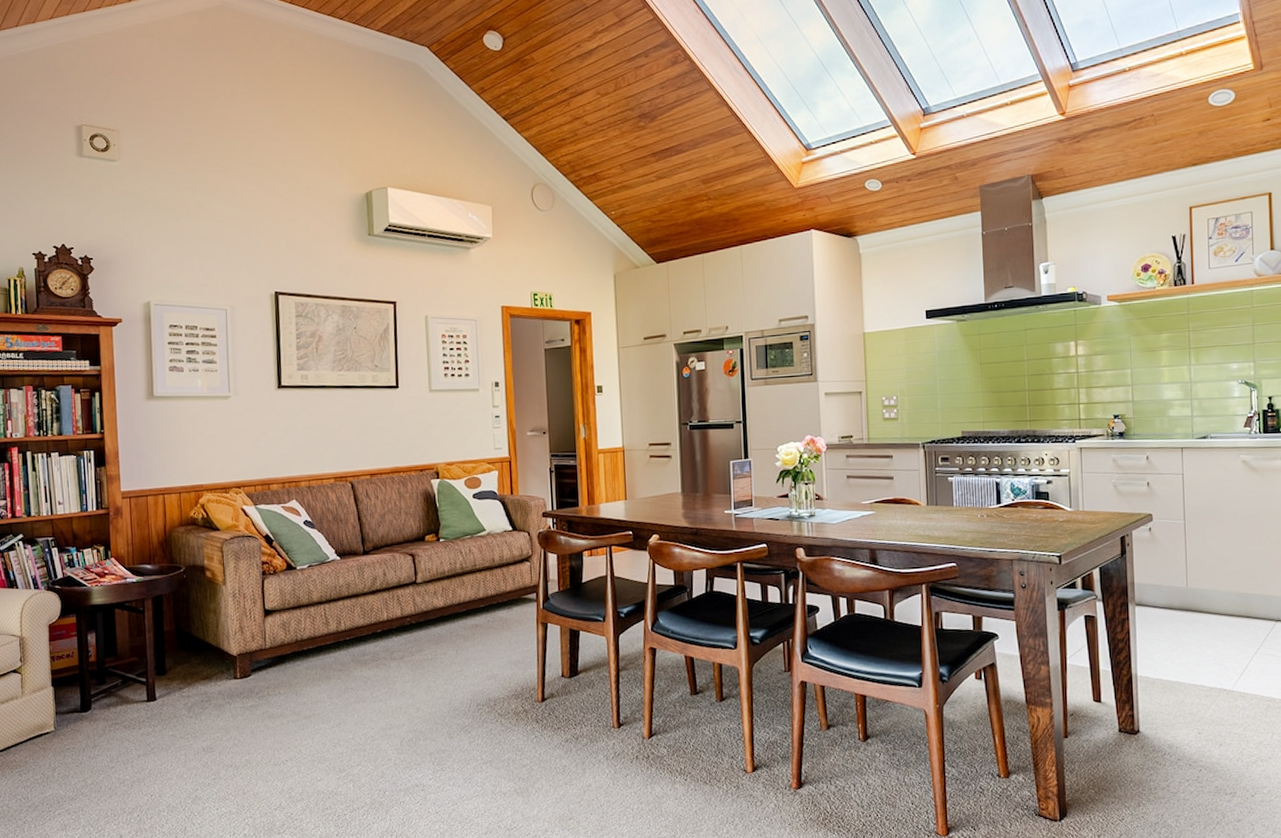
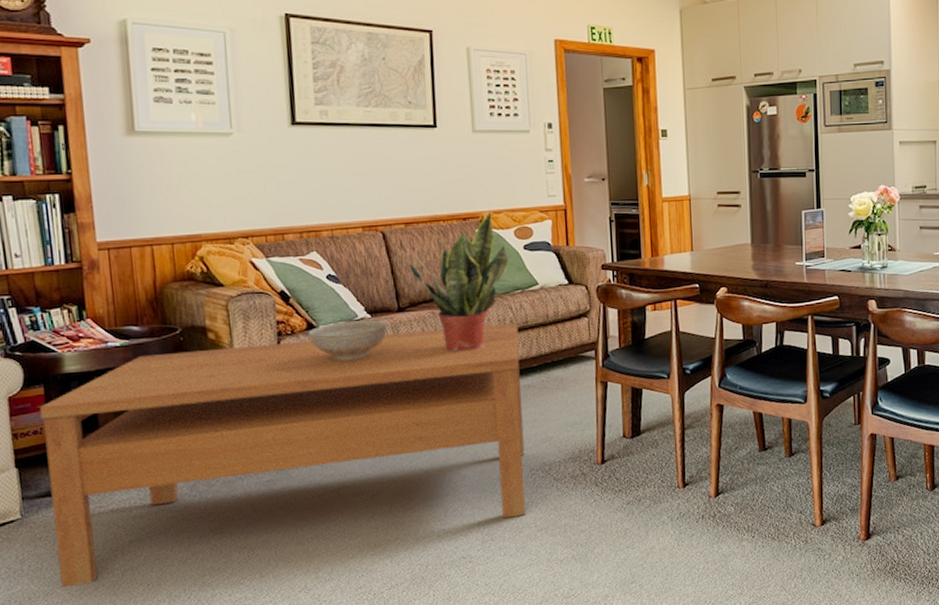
coffee table: none [72,565,473,794] -> present [40,322,526,588]
decorative bowl: none [287,562,354,599] -> present [308,320,388,362]
potted plant: none [373,463,459,593] -> present [408,211,509,353]

